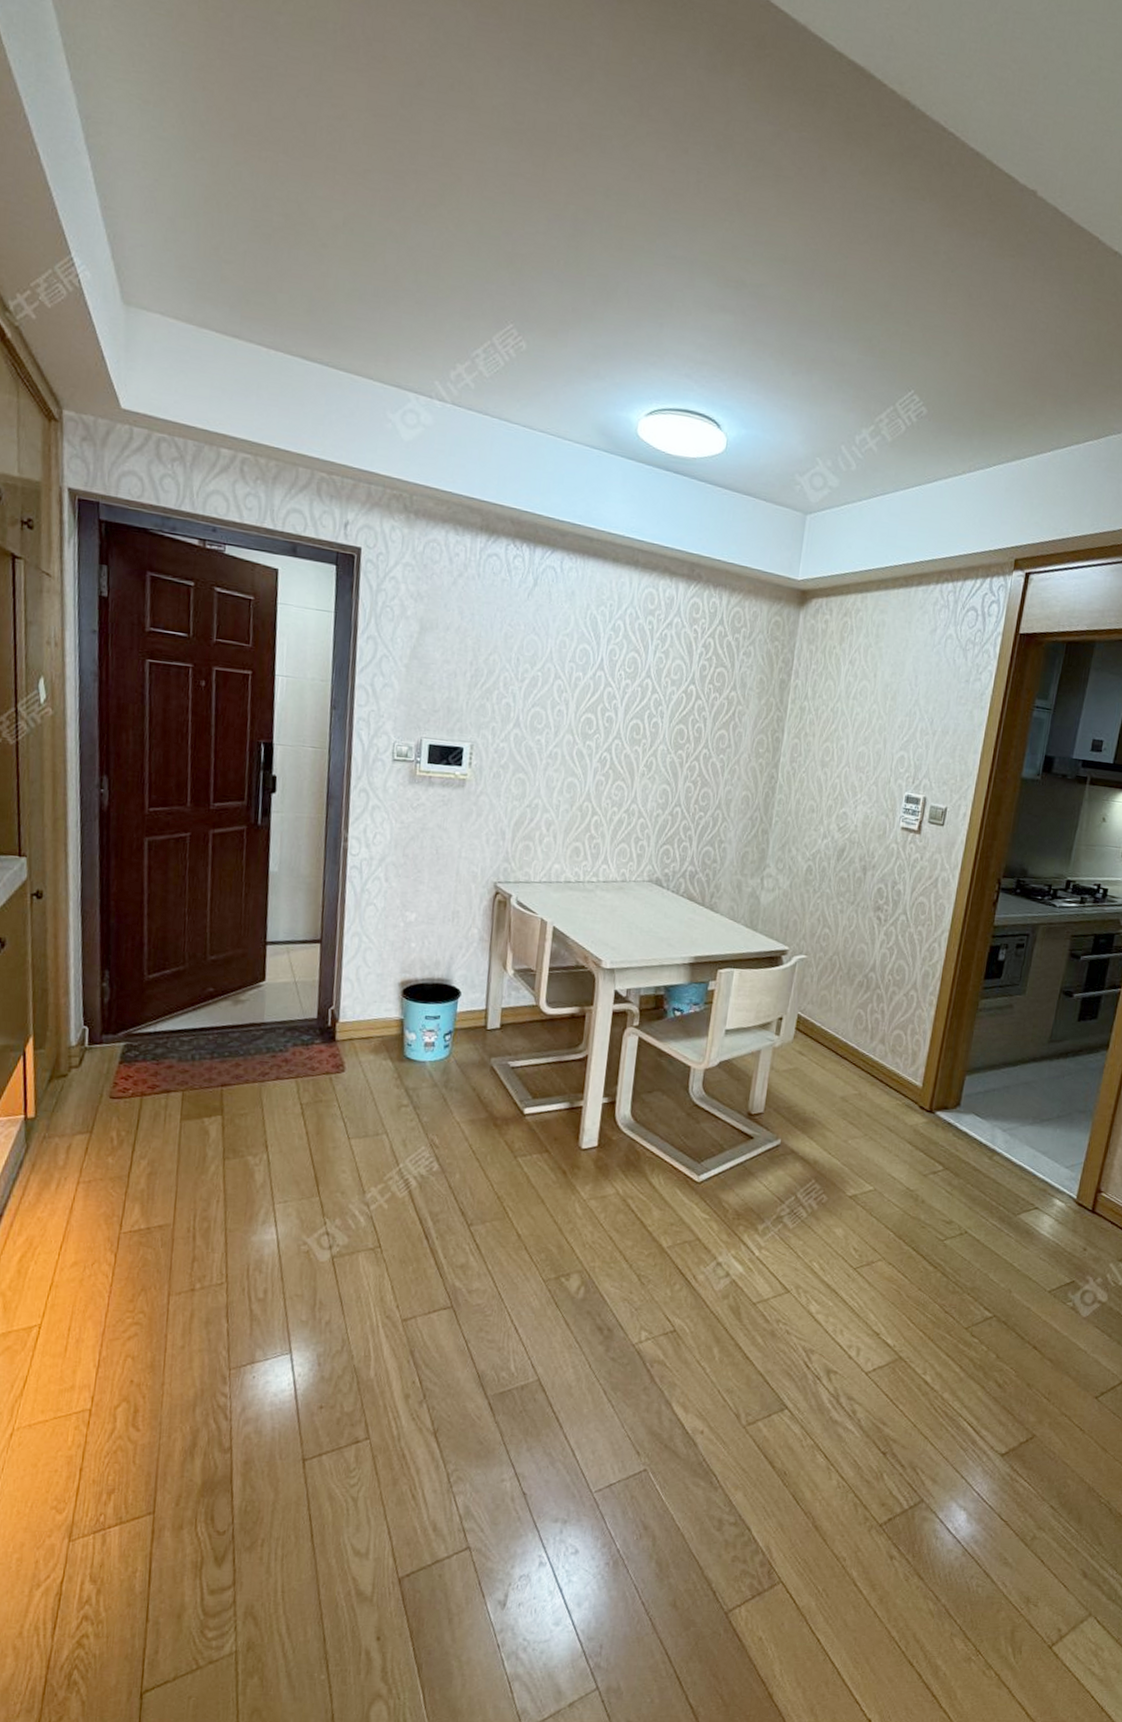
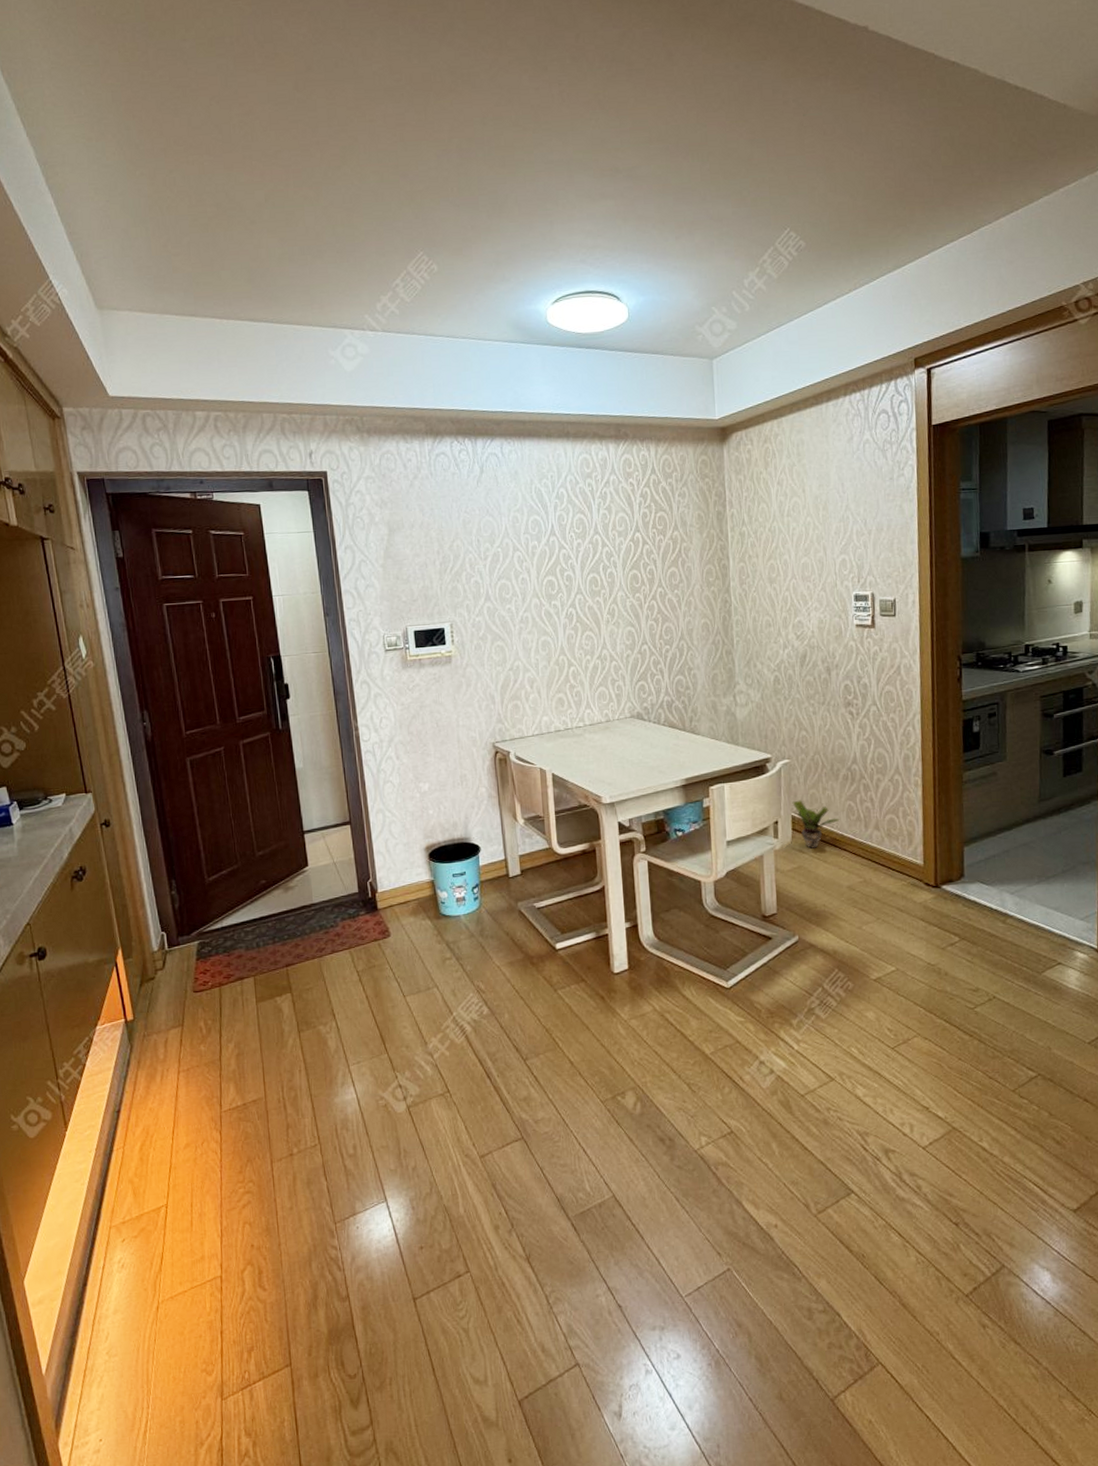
potted plant: none [801,999,847,1052] -> present [792,800,840,849]

